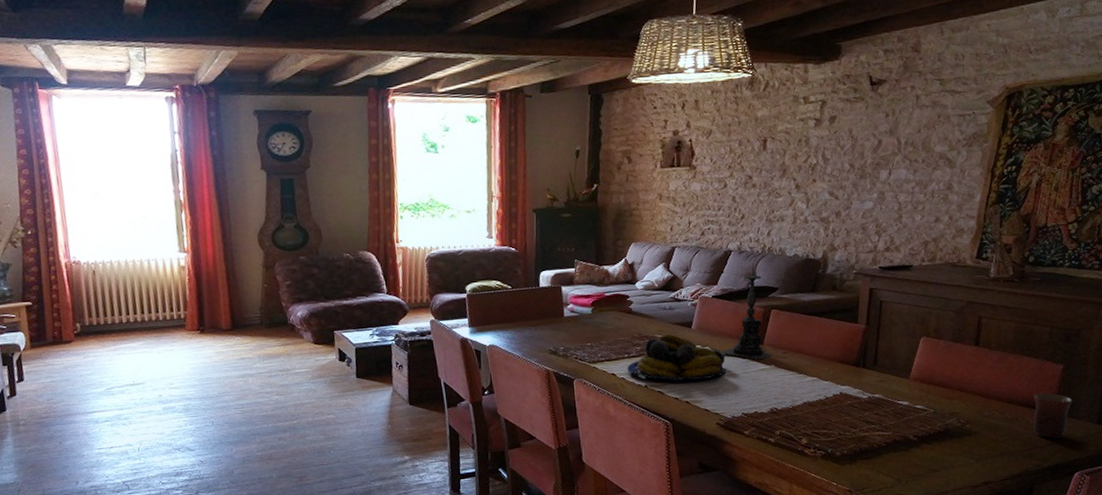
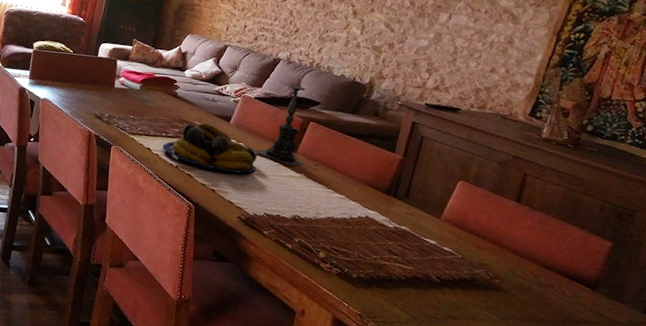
mug: present [1033,393,1073,439] -> none [569,265,619,318]

